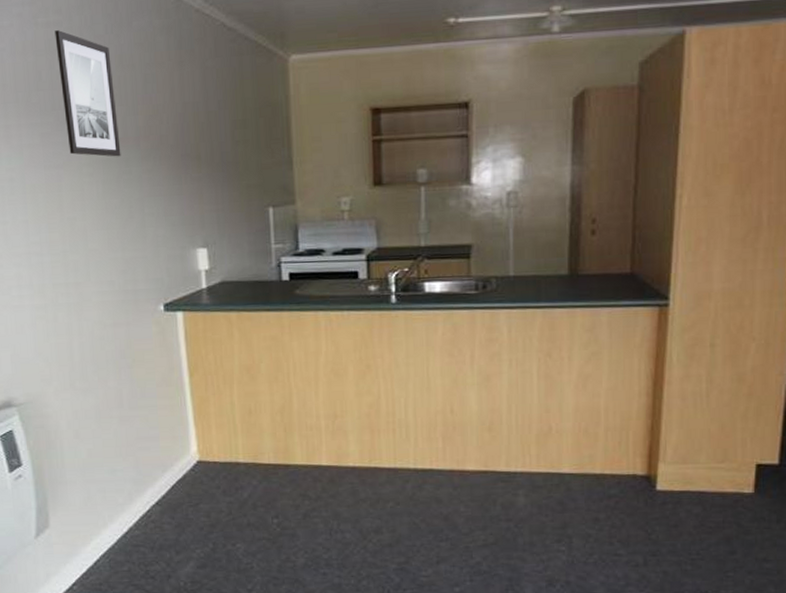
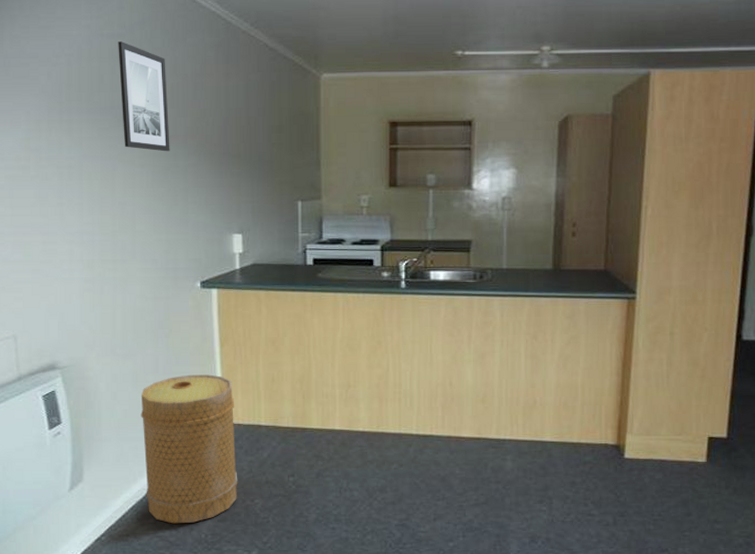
basket: none [106,407,217,571] -> present [141,374,238,524]

